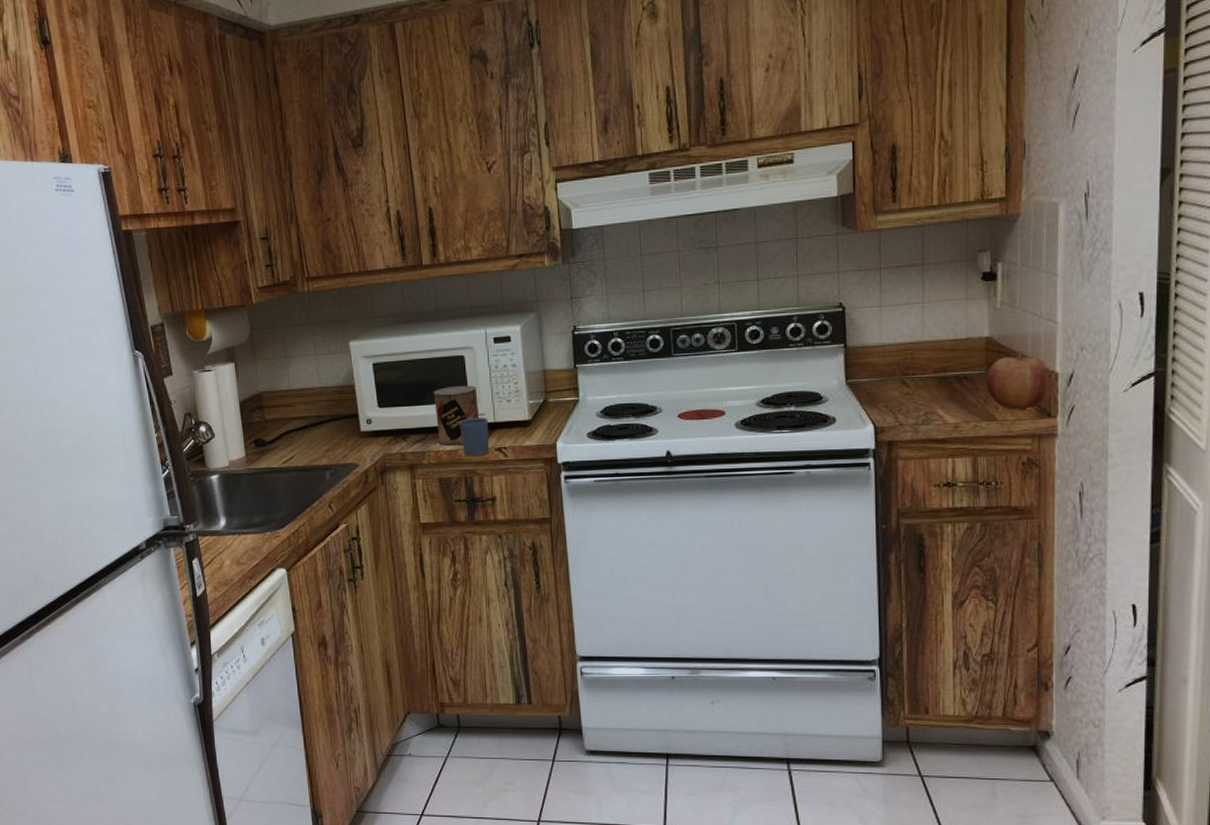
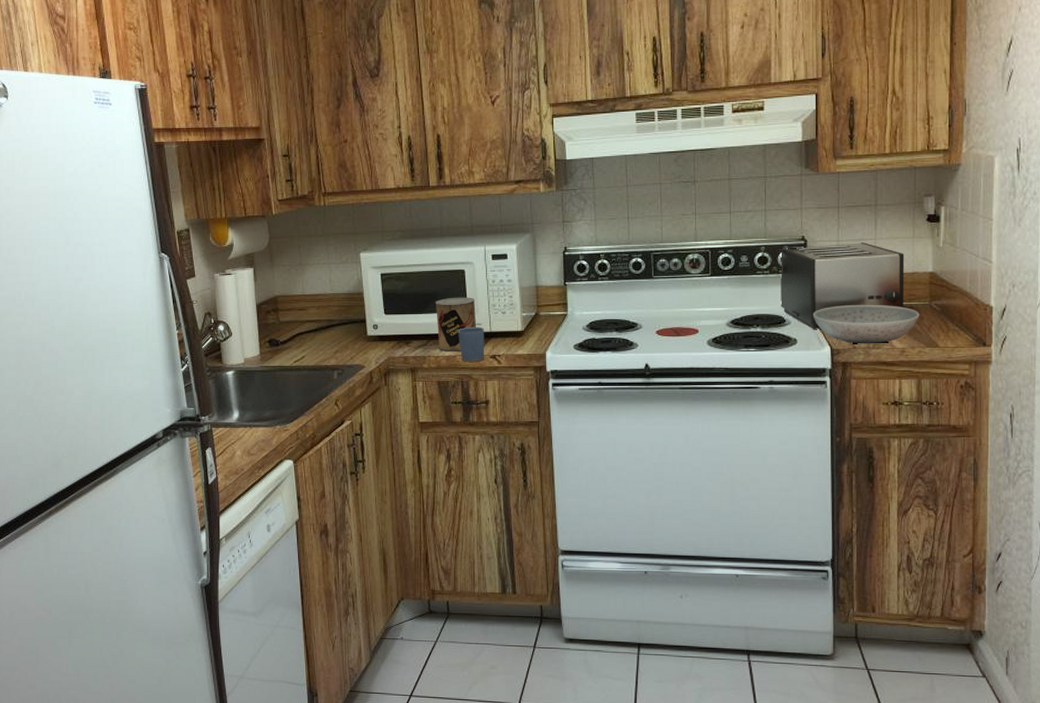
toaster: none [814,307,957,406] -> present [779,242,905,329]
dish: none [853,375,975,421] -> present [812,304,920,344]
fruit: present [986,351,1050,410] -> none [930,286,985,338]

